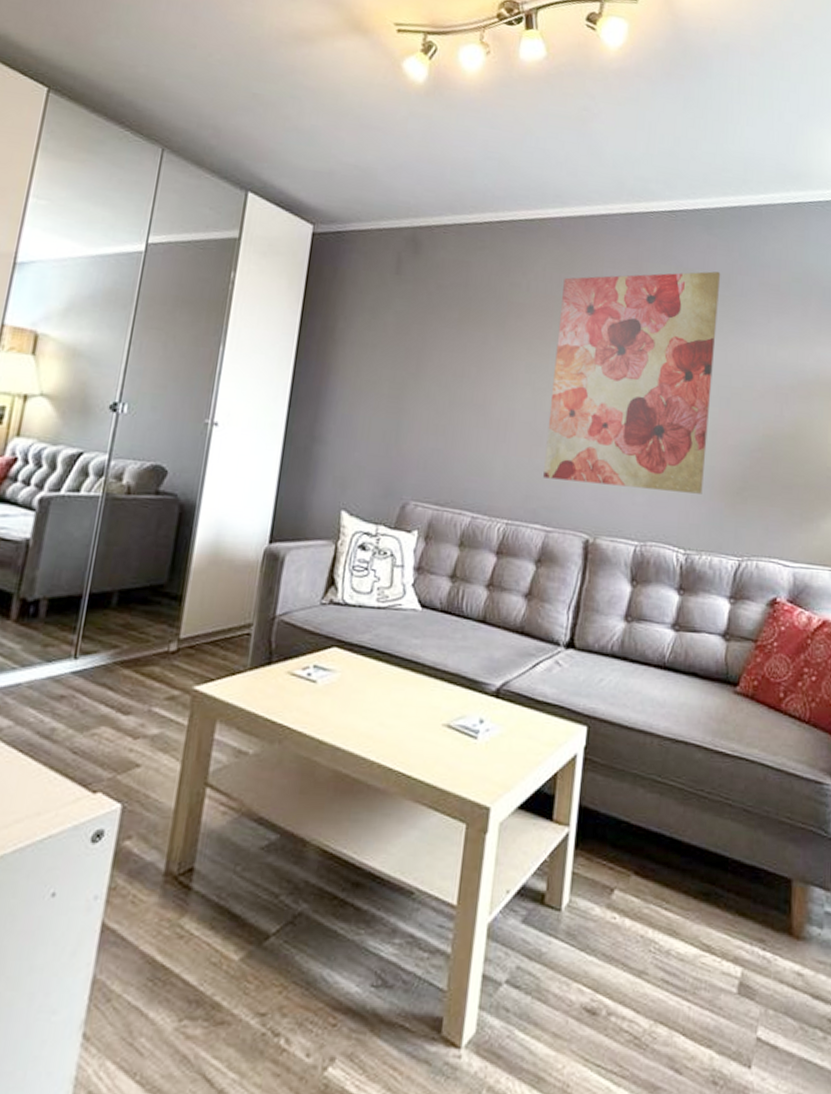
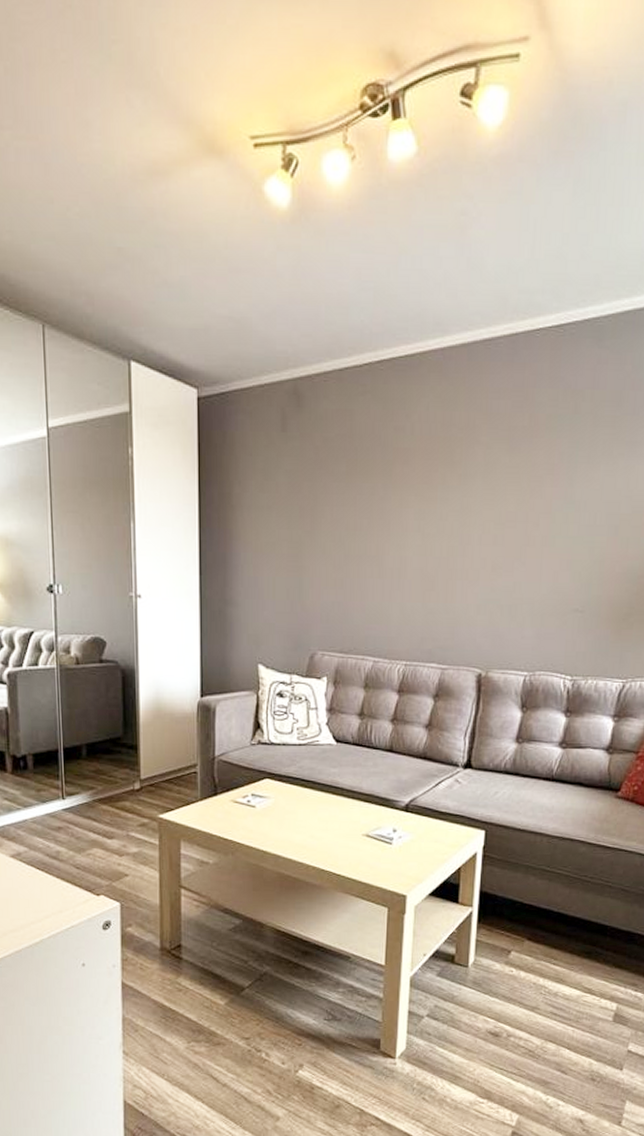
wall art: present [543,271,721,494] -> none [437,390,612,623]

